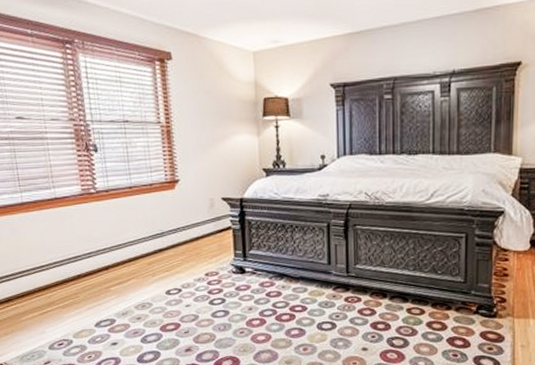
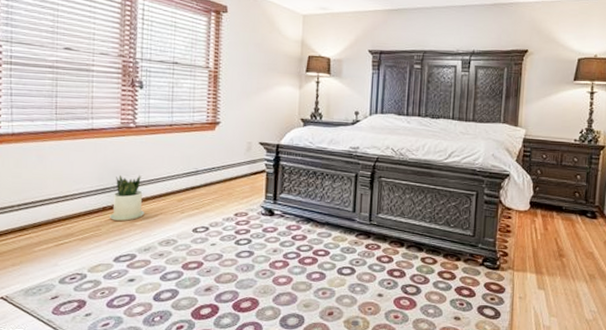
planter: none [85,241,118,288] -> present [110,174,145,222]

